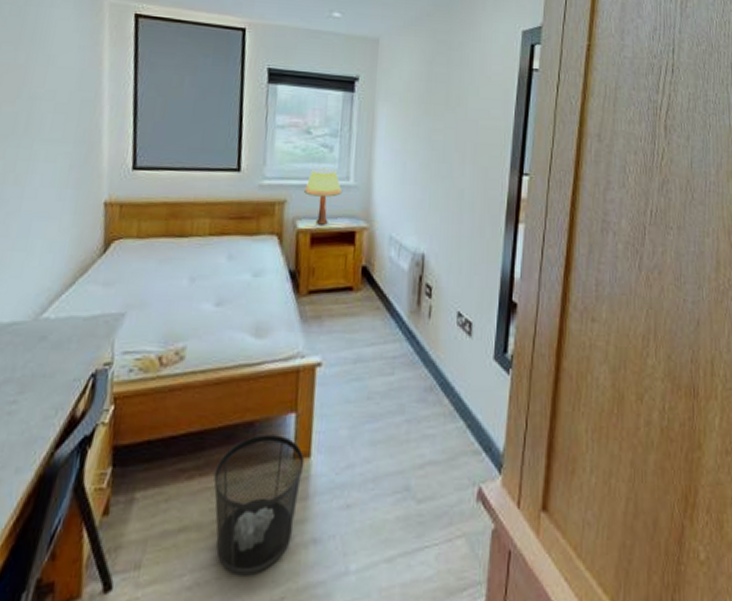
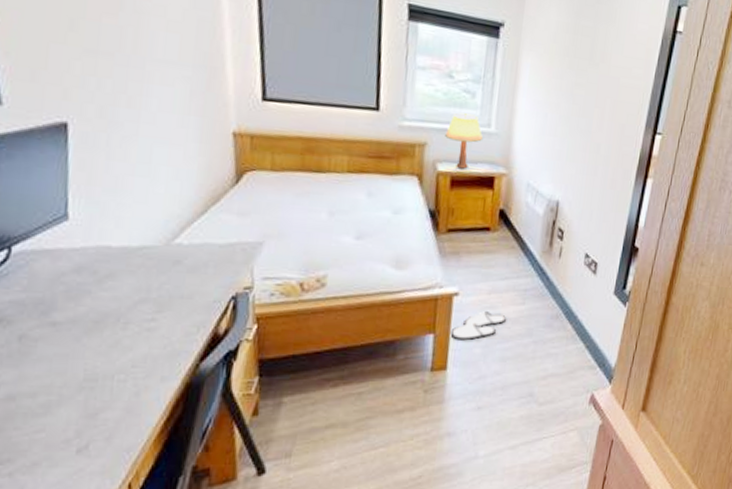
waste bin: present [213,434,305,576] -> none [357,351,441,461]
slippers: none [314,384,374,420] -> present [450,311,506,341]

